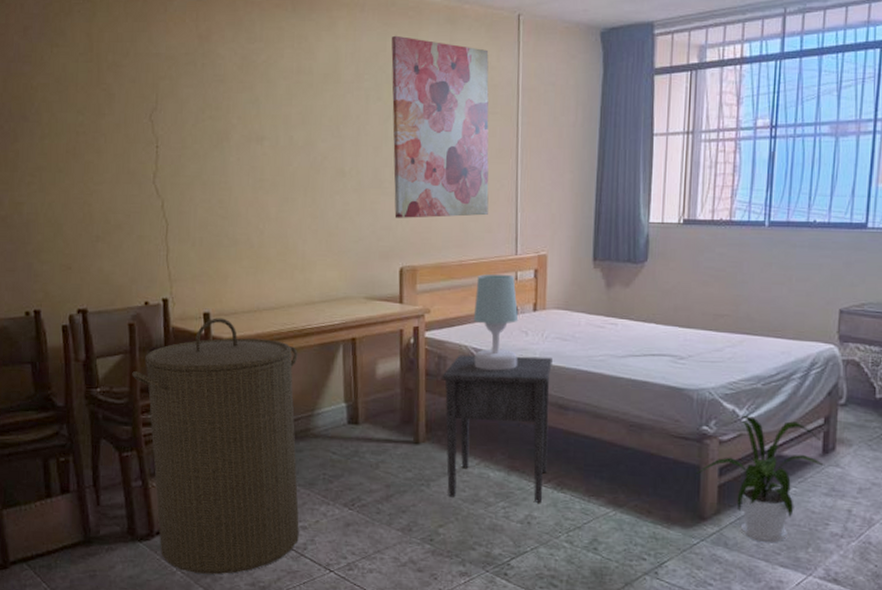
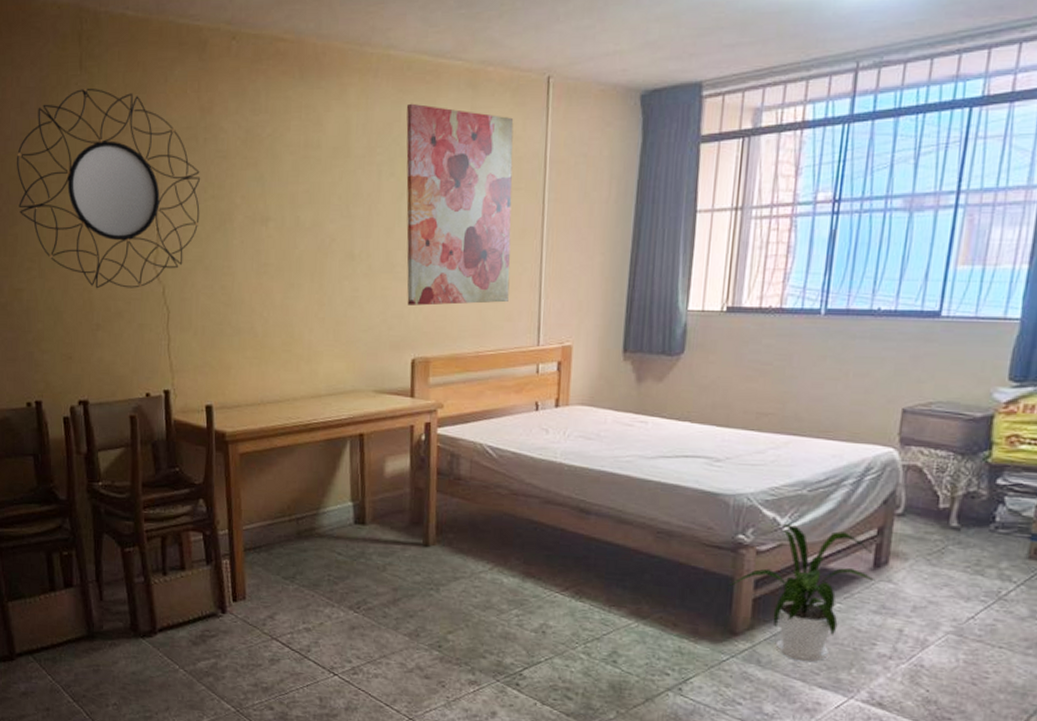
home mirror: none [19,16,199,203] -> present [17,89,201,289]
laundry hamper: present [132,318,299,575] -> none [134,411,303,674]
nightstand: present [442,355,552,503] -> none [454,453,575,612]
table lamp: present [473,274,519,371] -> none [489,366,539,471]

